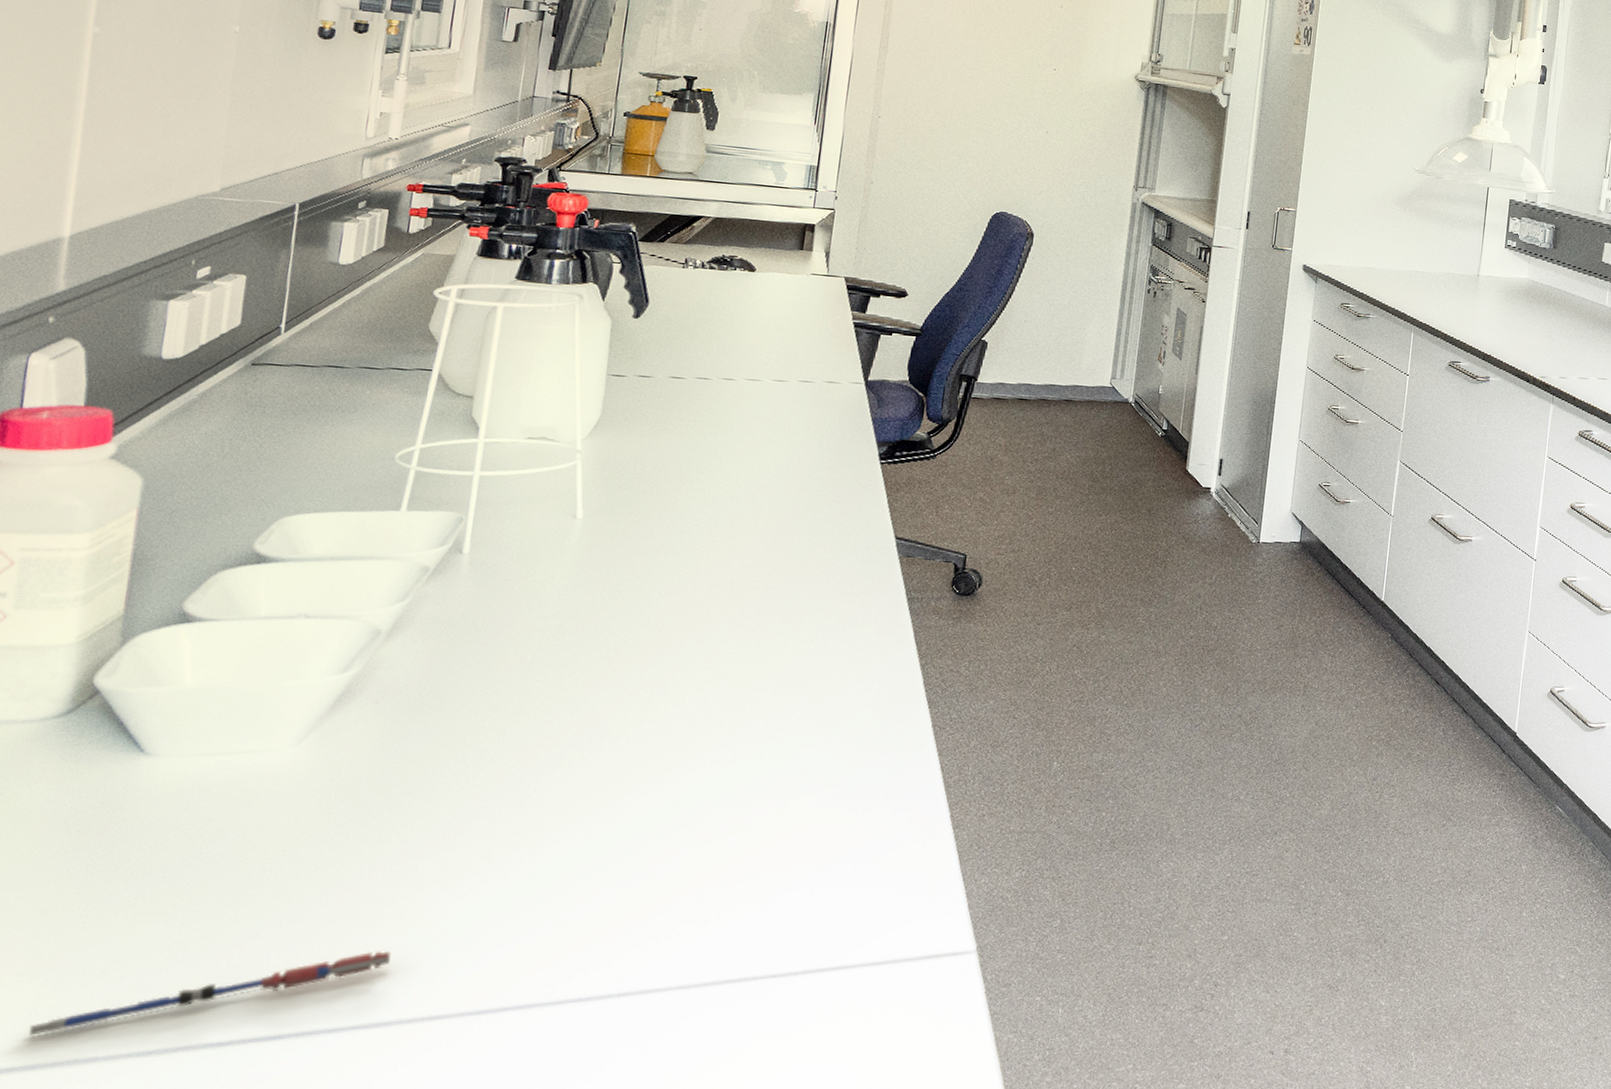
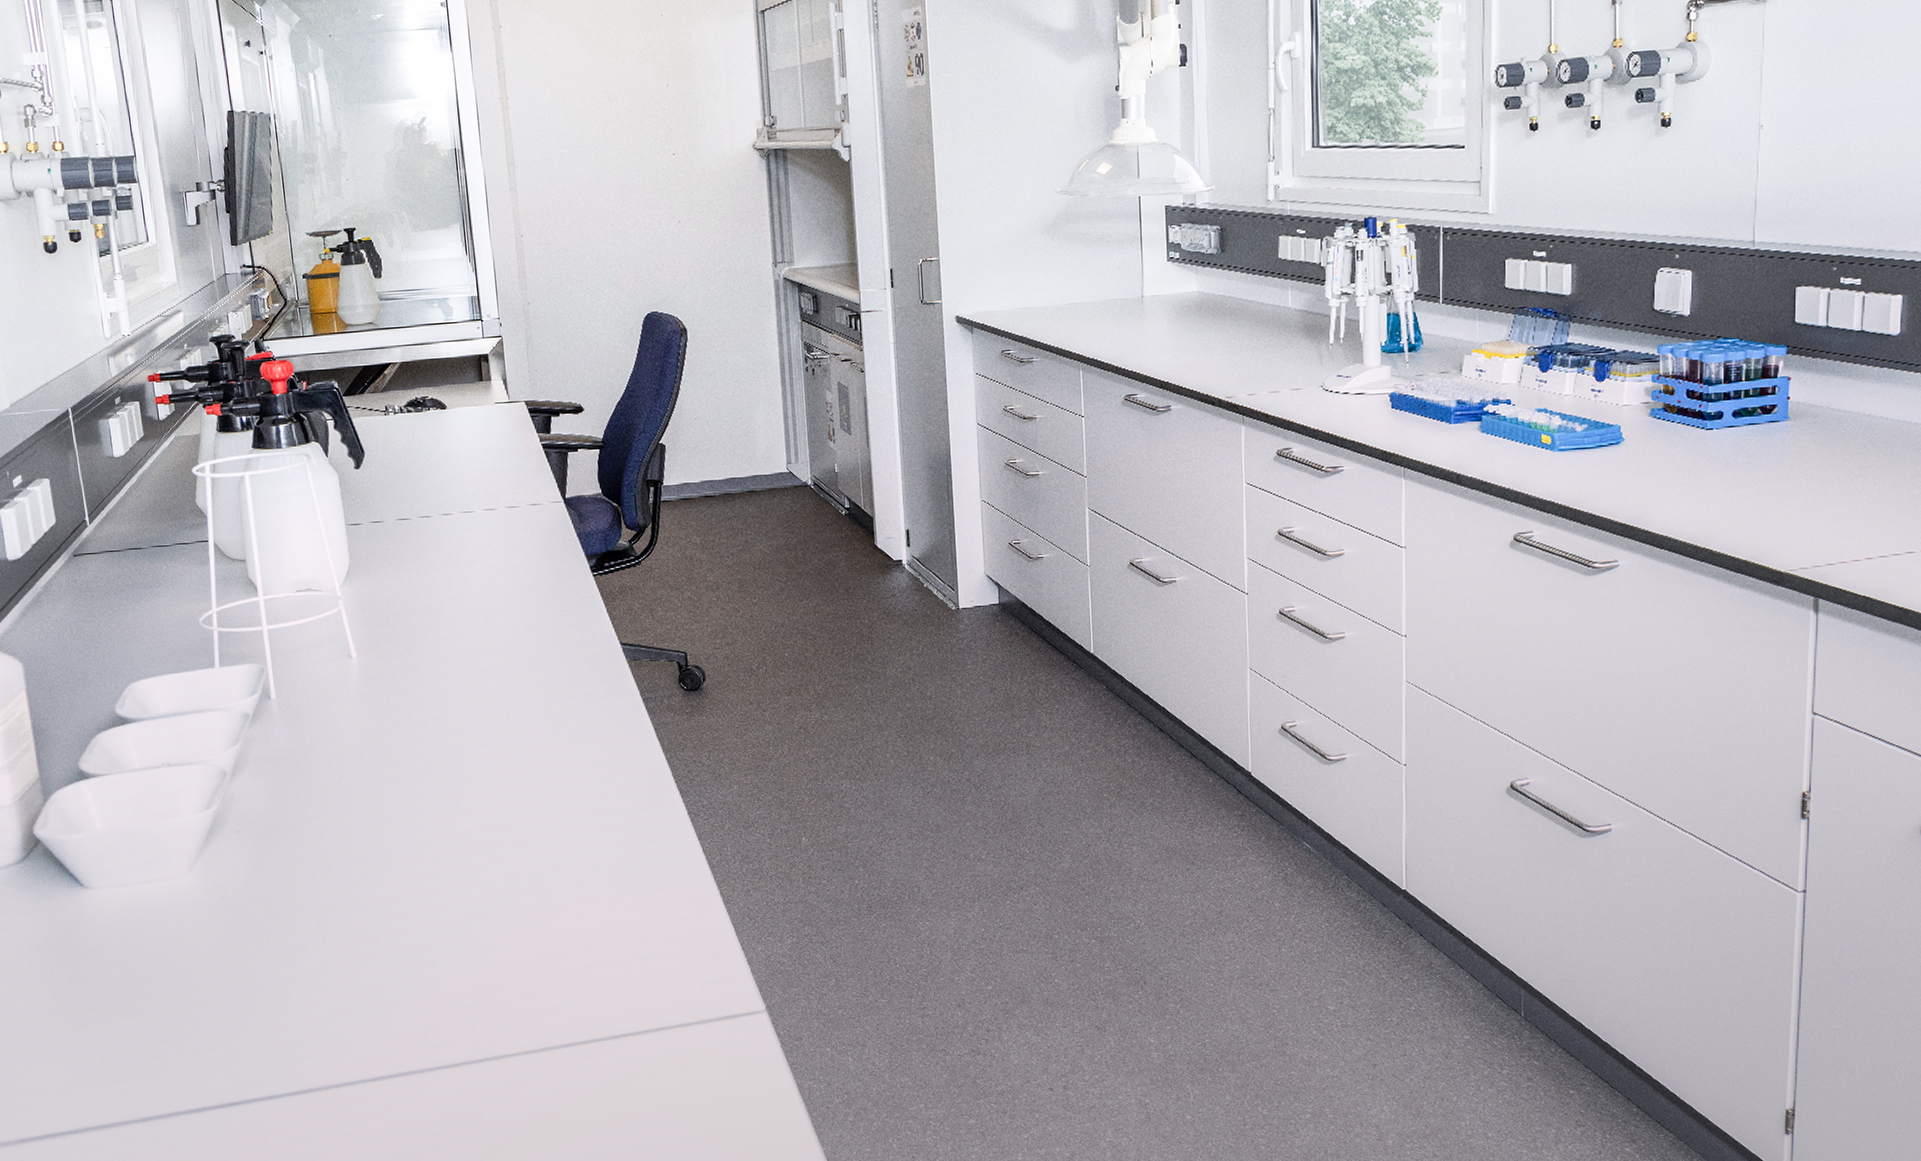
pen: present [28,951,391,1038] -> none [65,1033,302,1110]

